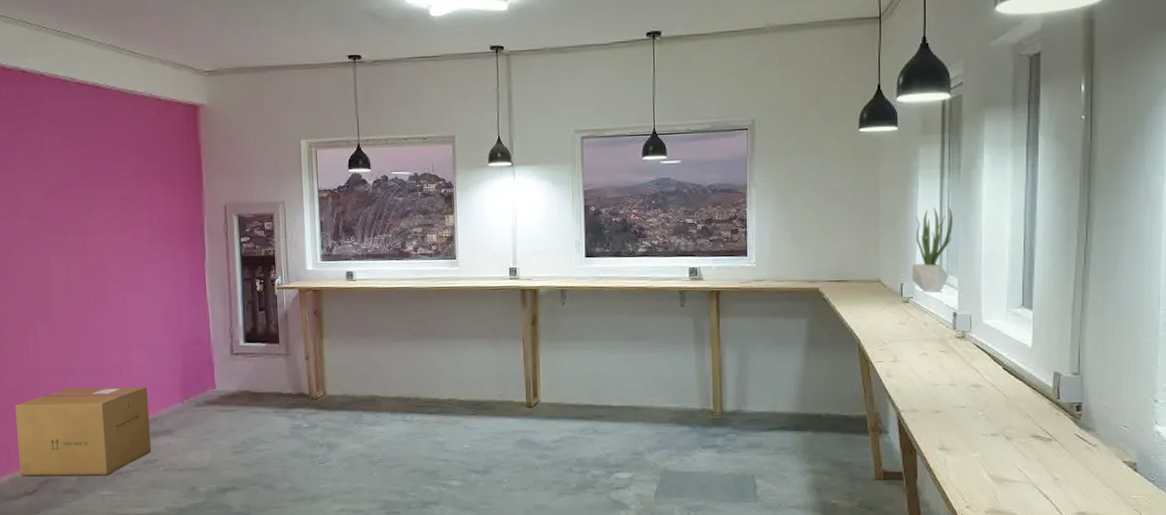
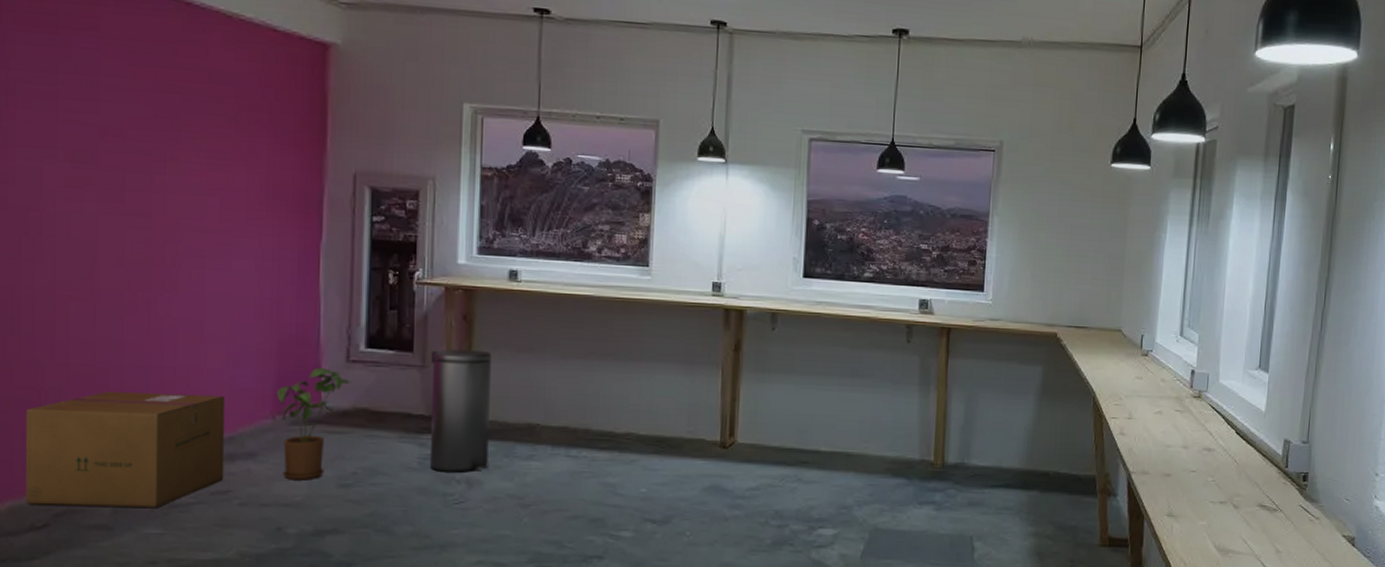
house plant: none [183,360,237,450] -> present [276,367,352,481]
pedal bin: none [292,338,344,439] -> present [429,349,491,474]
potted plant: present [911,207,953,293] -> none [1152,256,1198,347]

